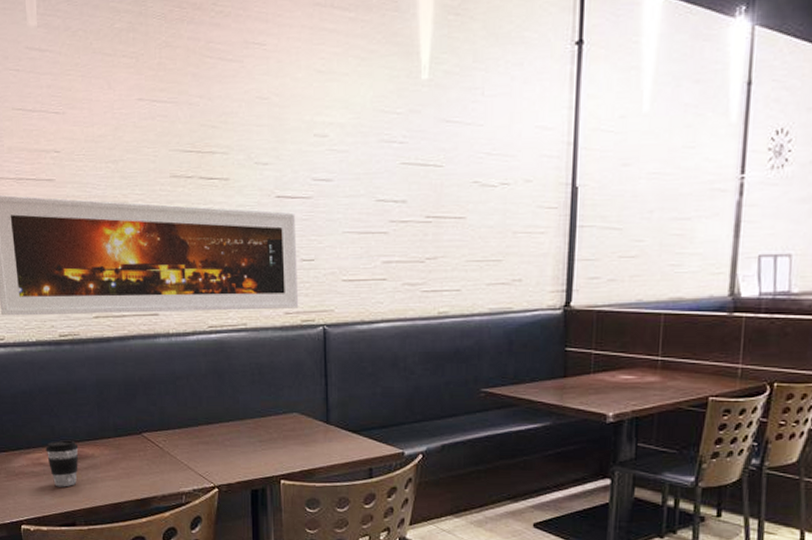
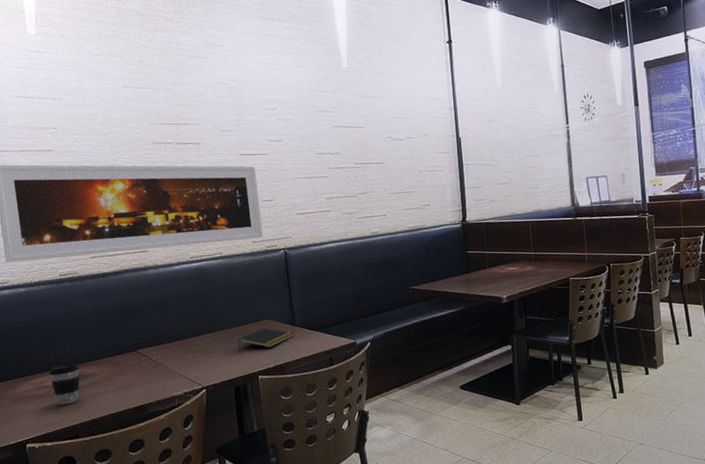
notepad: none [259,422,328,447] -> present [237,327,294,349]

